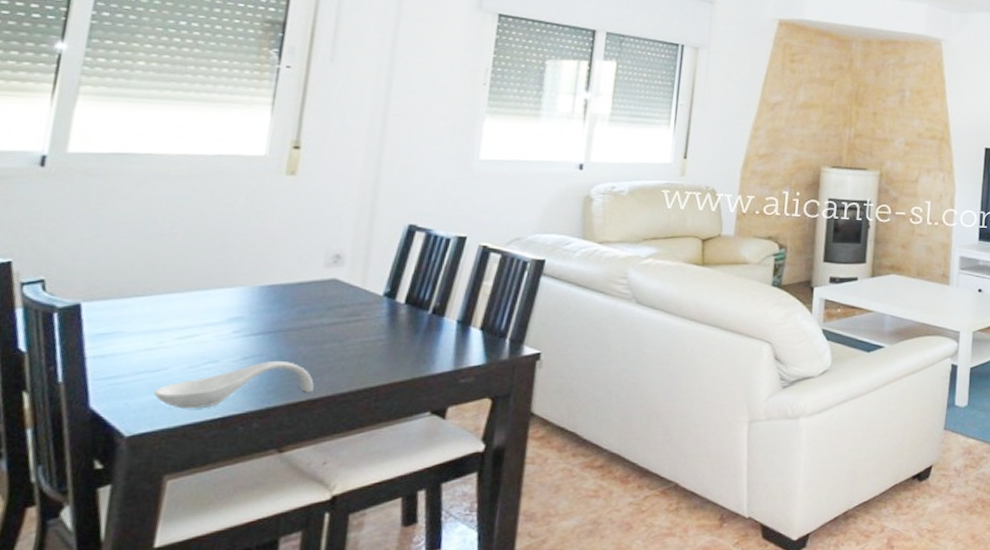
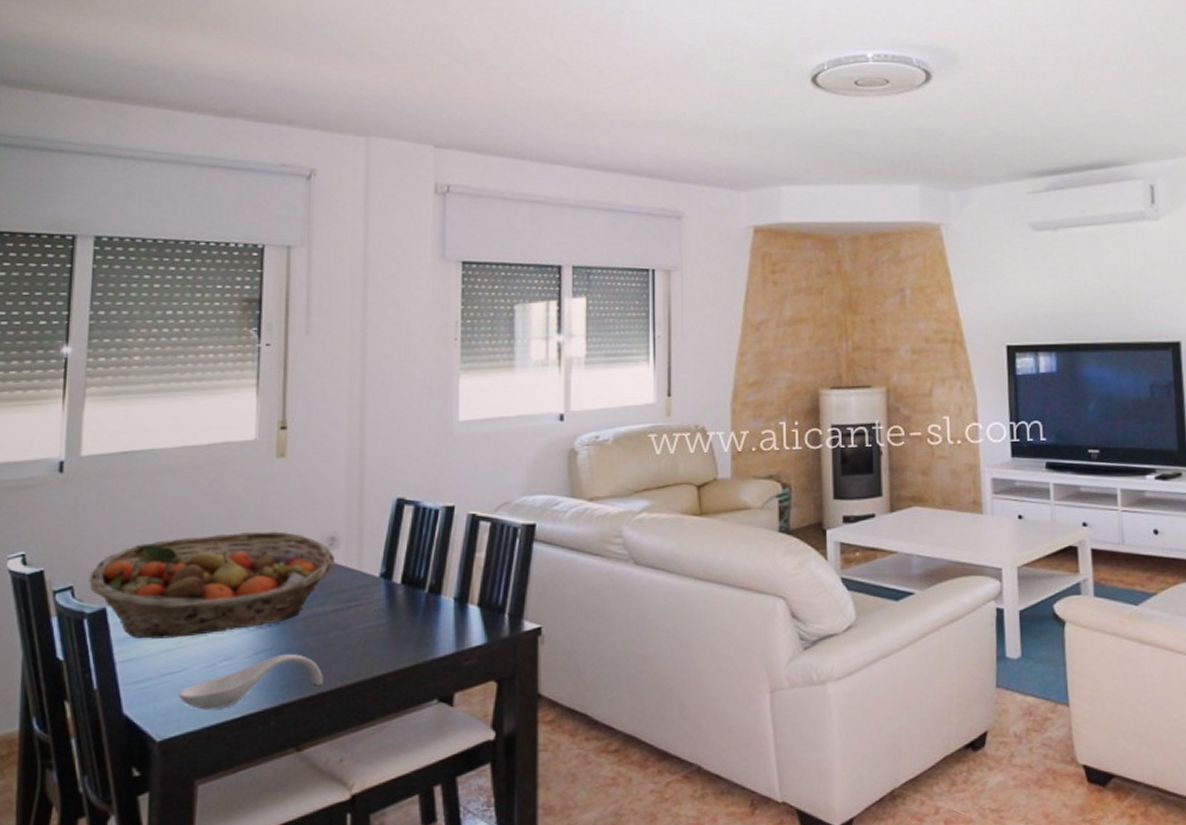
fruit basket: none [63,242,338,338] -> present [89,531,335,639]

